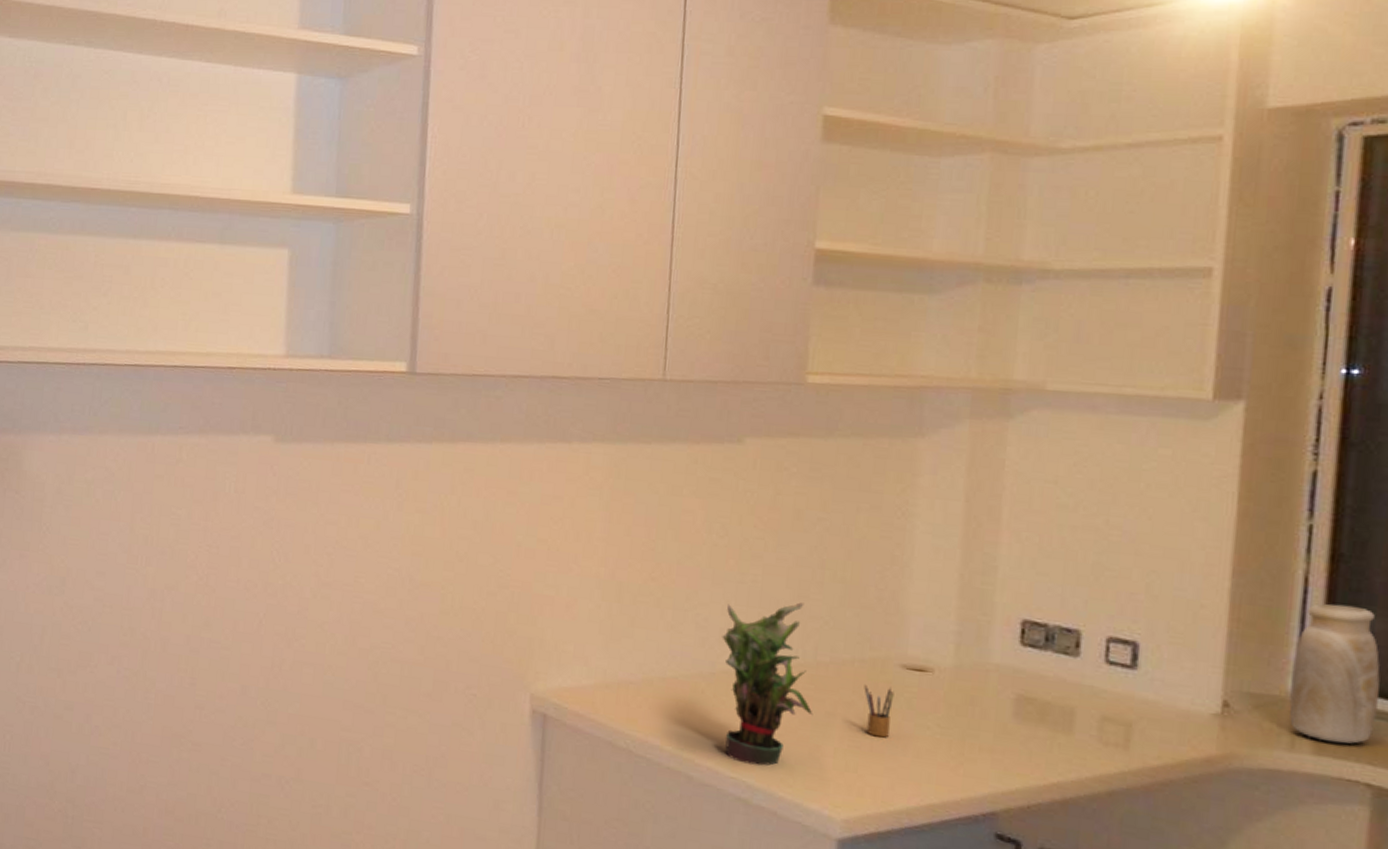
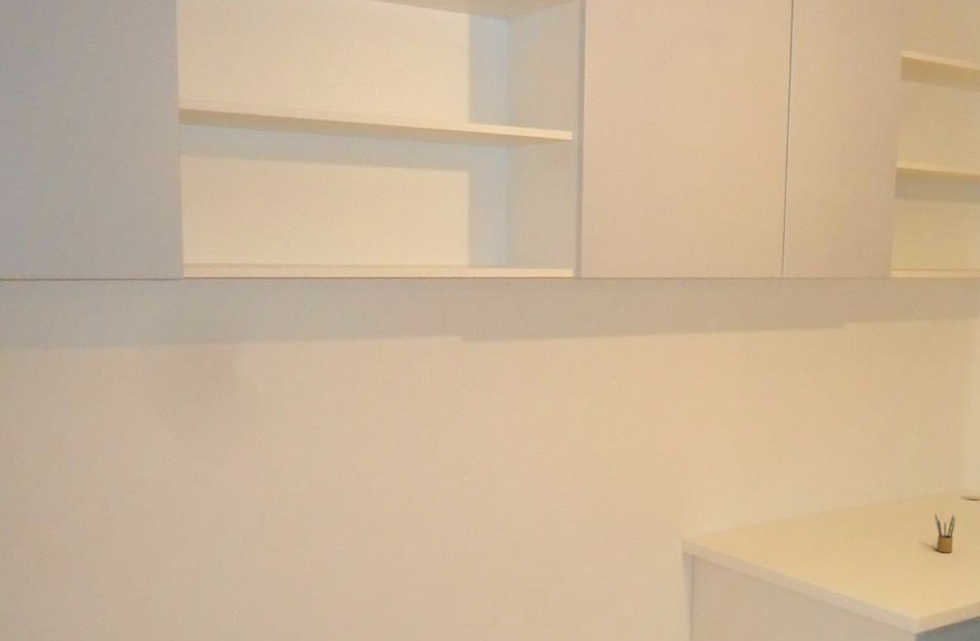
potted plant: present [722,602,813,766] -> none [829,453,898,583]

